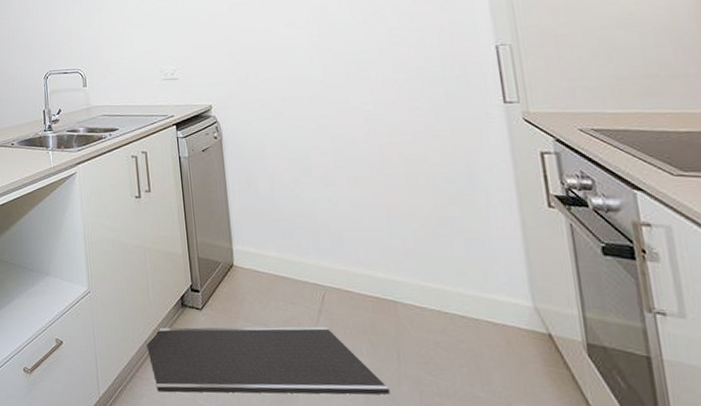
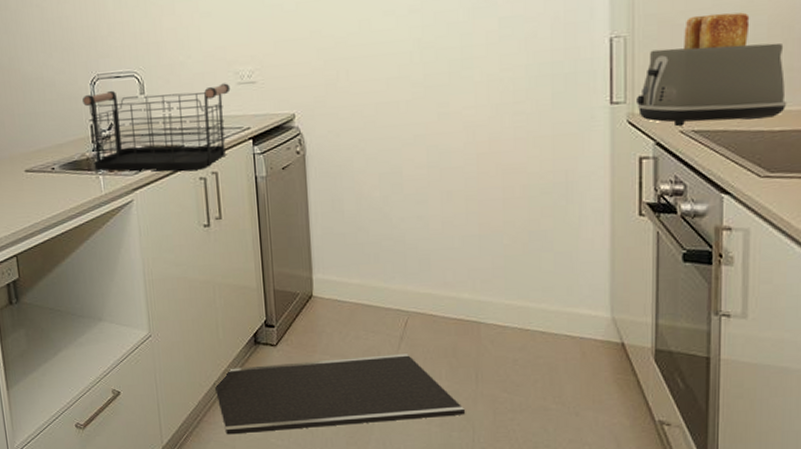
dish rack: none [38,79,157,151] -> present [83,83,231,172]
toaster: none [530,24,689,125] -> present [637,12,787,127]

